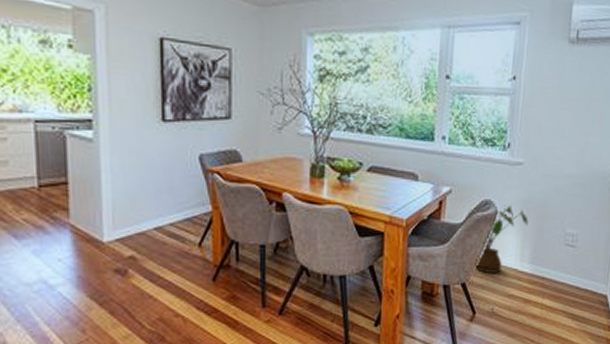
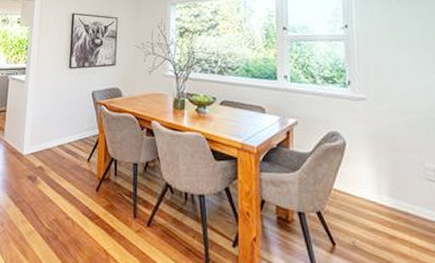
house plant: present [467,205,528,273] -> none [315,137,380,204]

